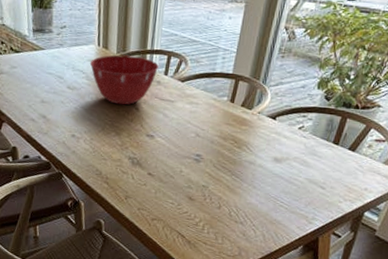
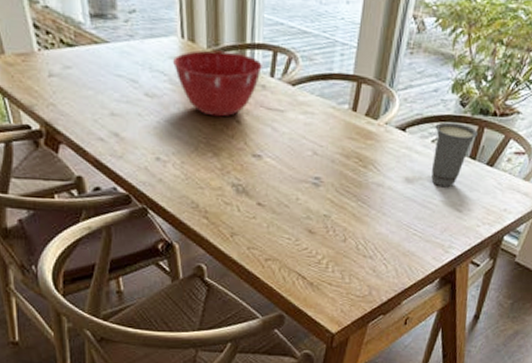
cup: none [297,112,341,168] -> present [431,122,478,188]

